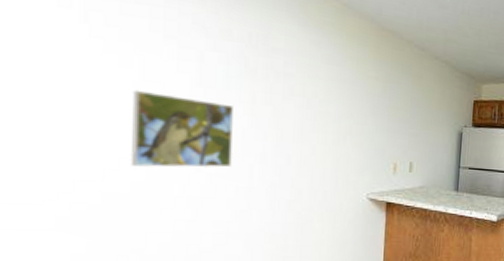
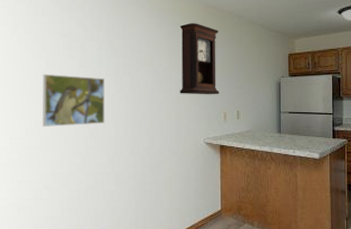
pendulum clock: none [339,46,395,141] -> present [179,23,220,95]

